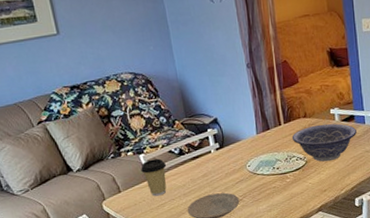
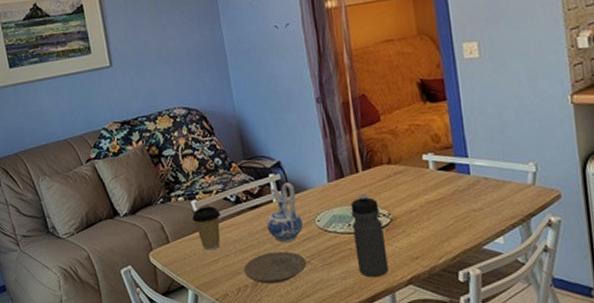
ceramic pitcher: none [206,136,236,186] -> present [267,183,303,243]
water bottle: none [274,143,304,209] -> present [350,194,389,278]
decorative bowl: present [291,123,357,162] -> none [372,172,459,221]

